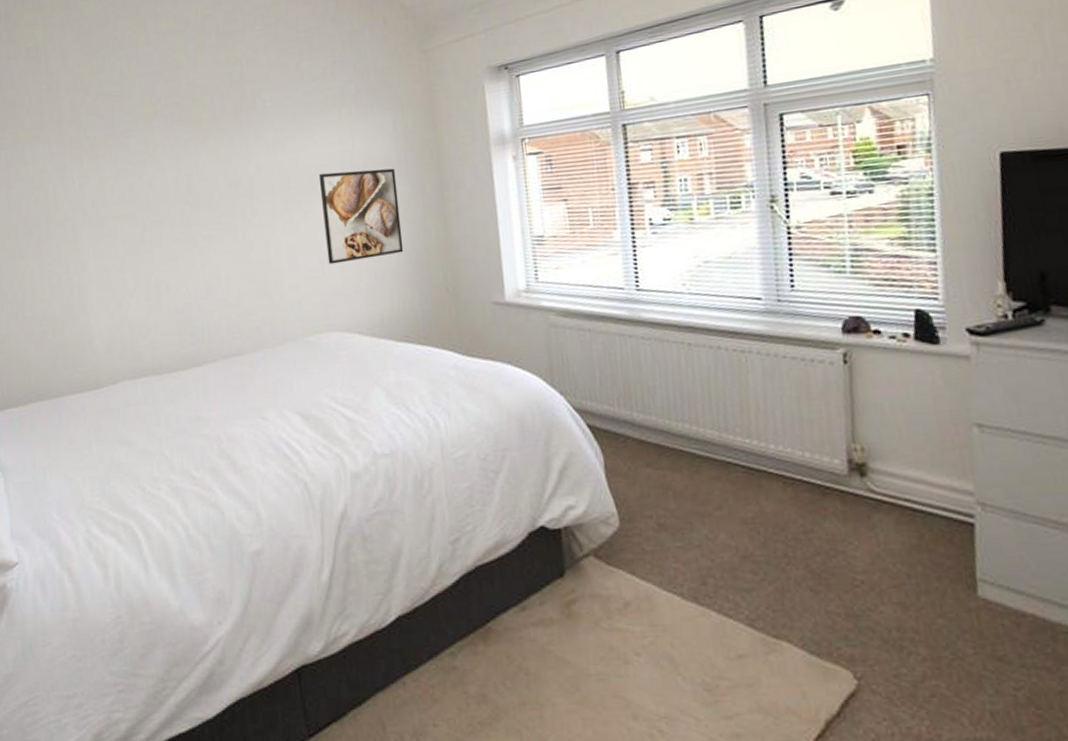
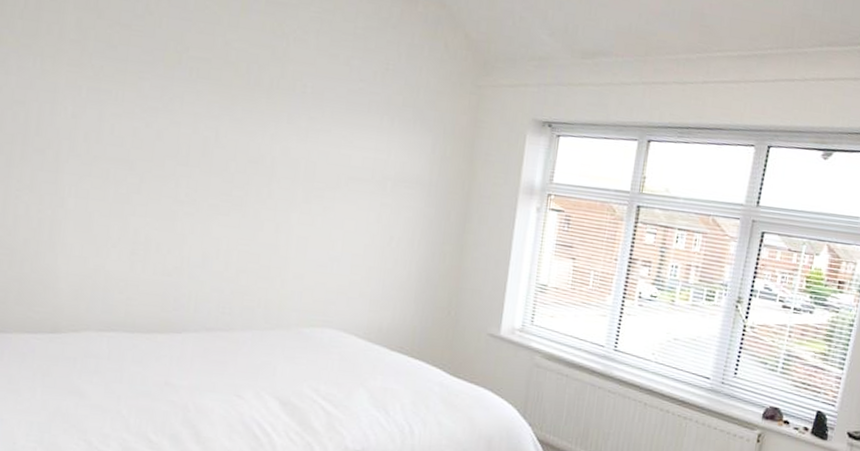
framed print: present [318,168,404,264] -> none [338,175,425,270]

